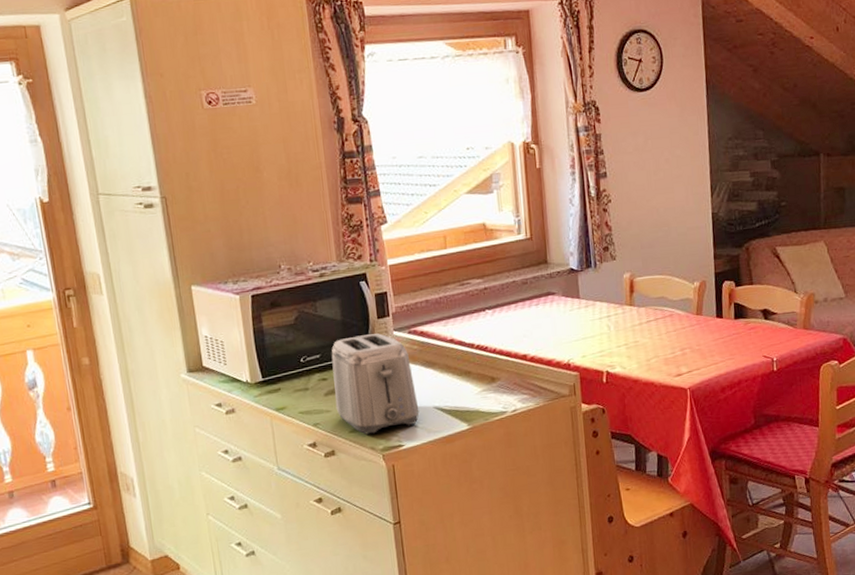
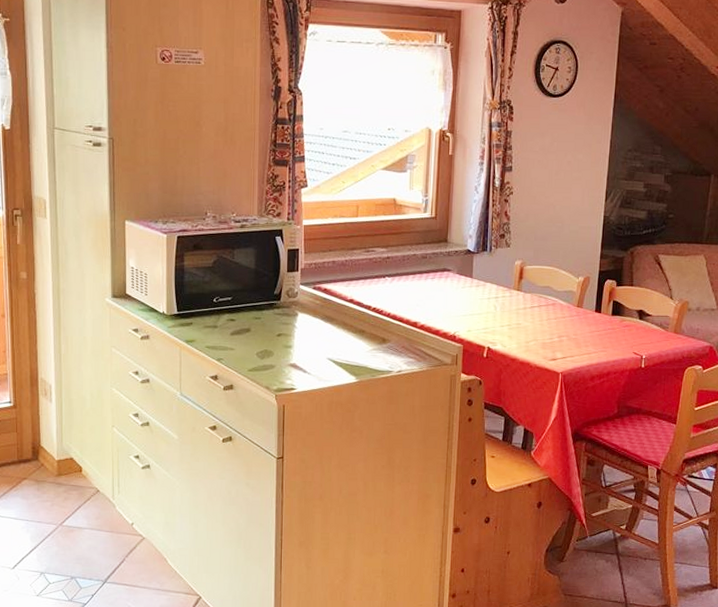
toaster: present [331,333,420,435] -> none [239,285,314,375]

